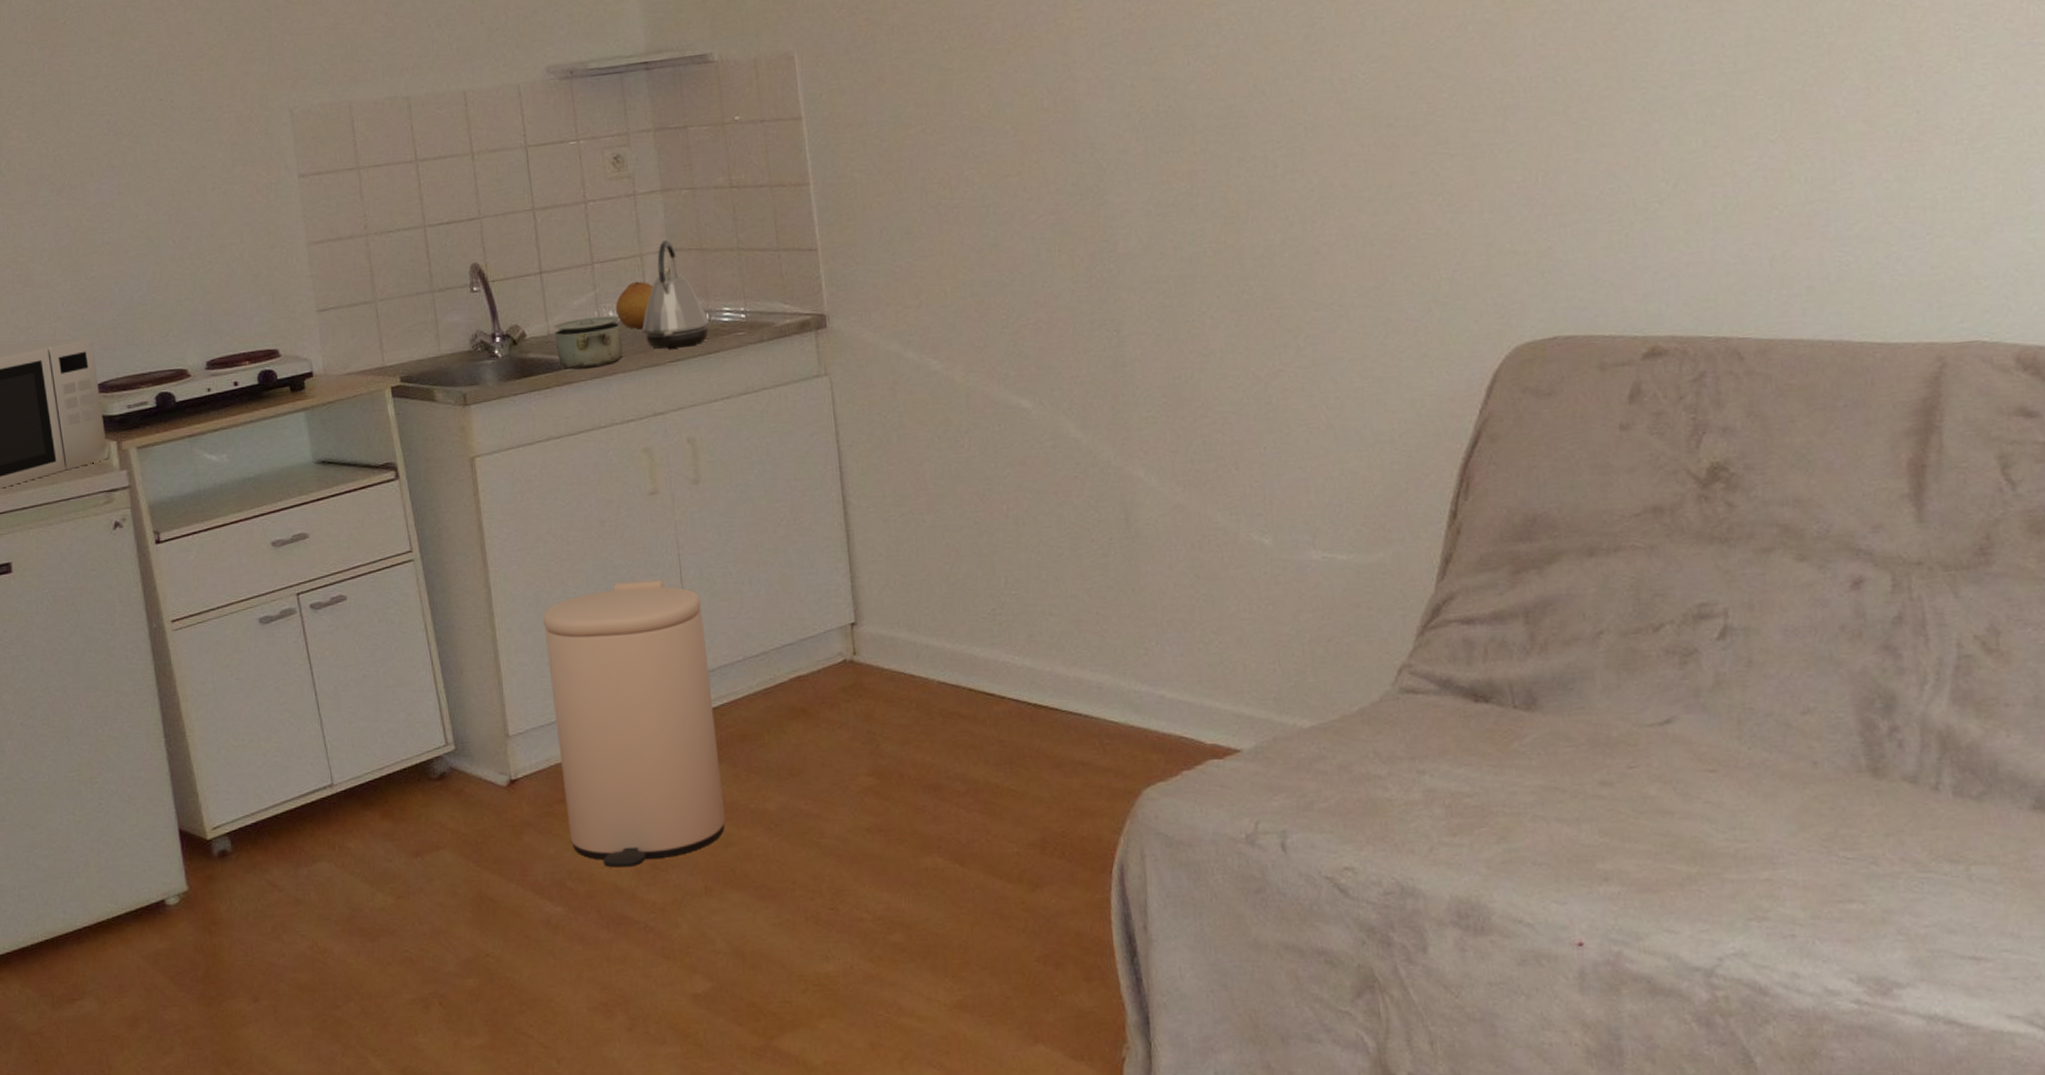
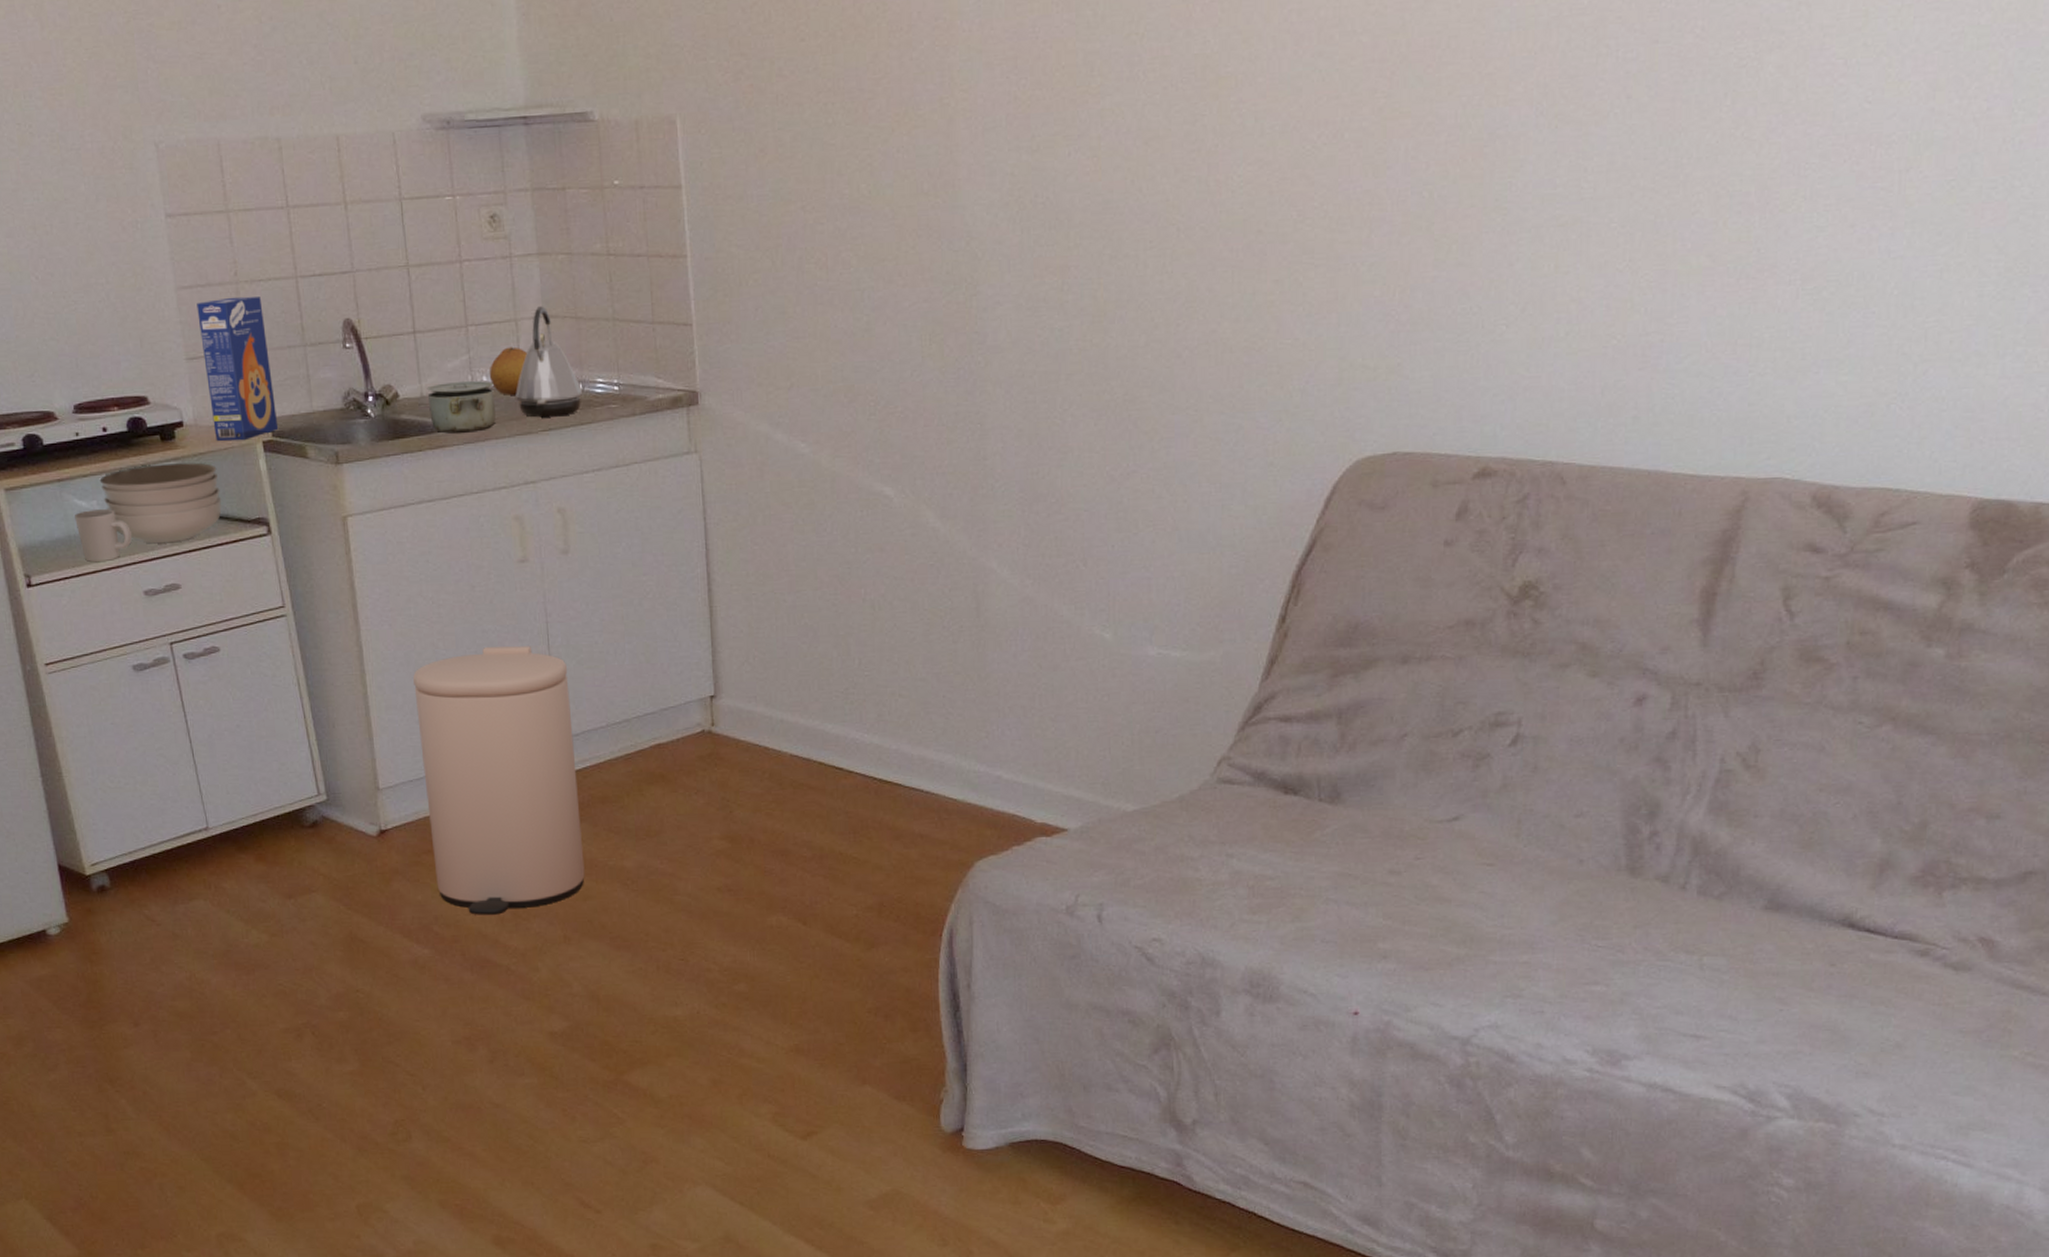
mug: none [205,462,260,516] -> present [75,509,132,563]
bowl: none [230,411,350,495] -> present [99,462,222,544]
cereal box: none [327,247,407,390] -> present [197,296,279,442]

